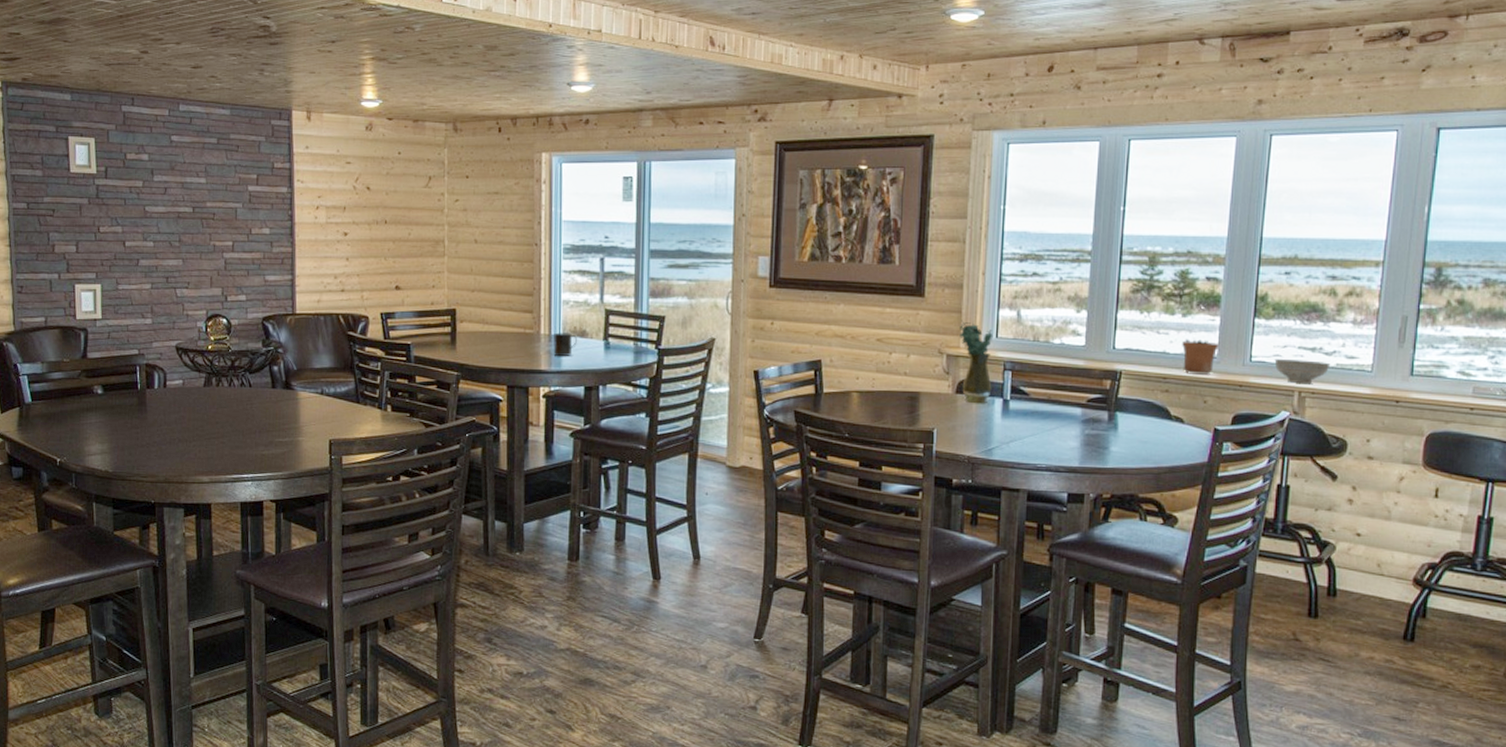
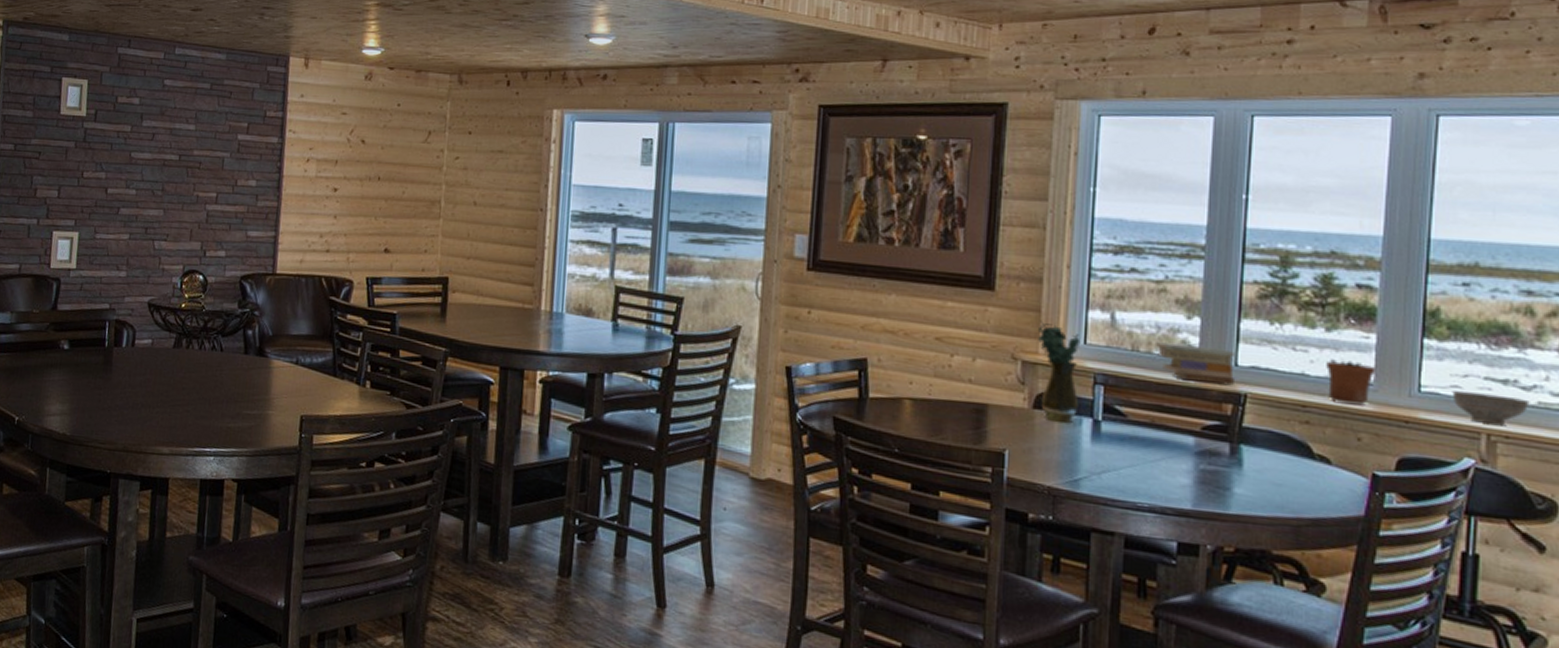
mug: present [552,332,577,356] -> none [554,309,582,337]
books: none [1051,333,1113,365] -> present [1154,342,1235,386]

